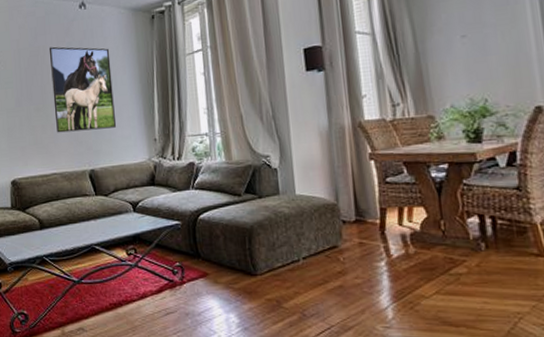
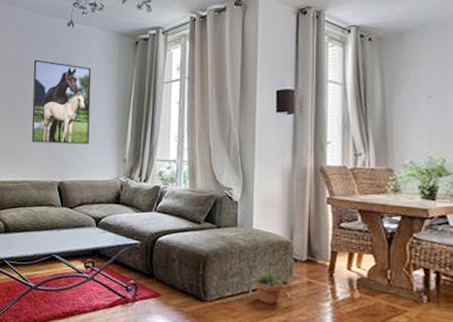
potted plant: none [300,230,338,270] -> present [250,264,286,304]

